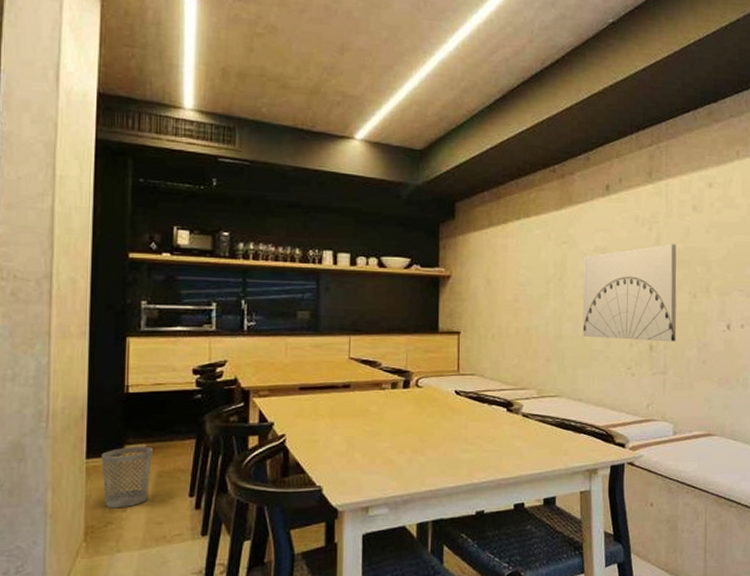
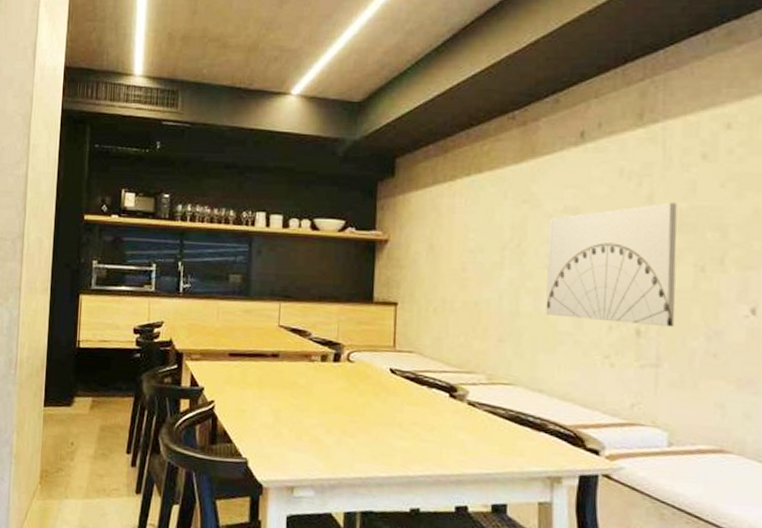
wastebasket: present [101,447,153,509] -> none [55,399,97,457]

